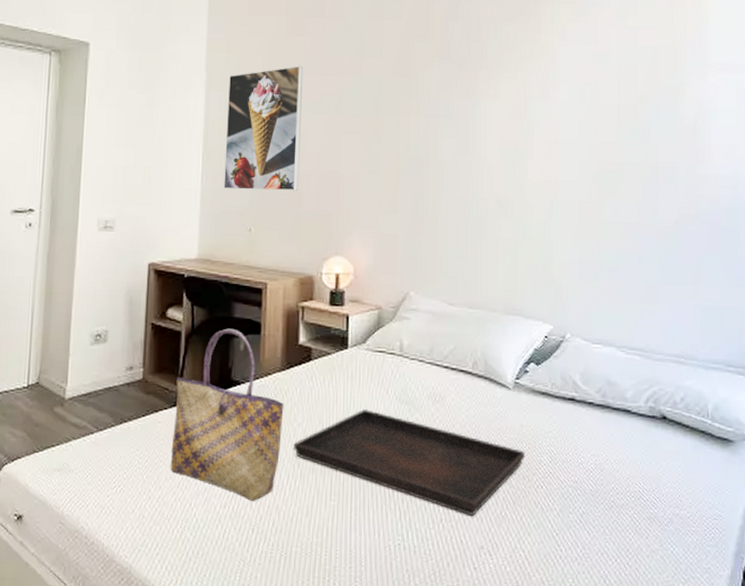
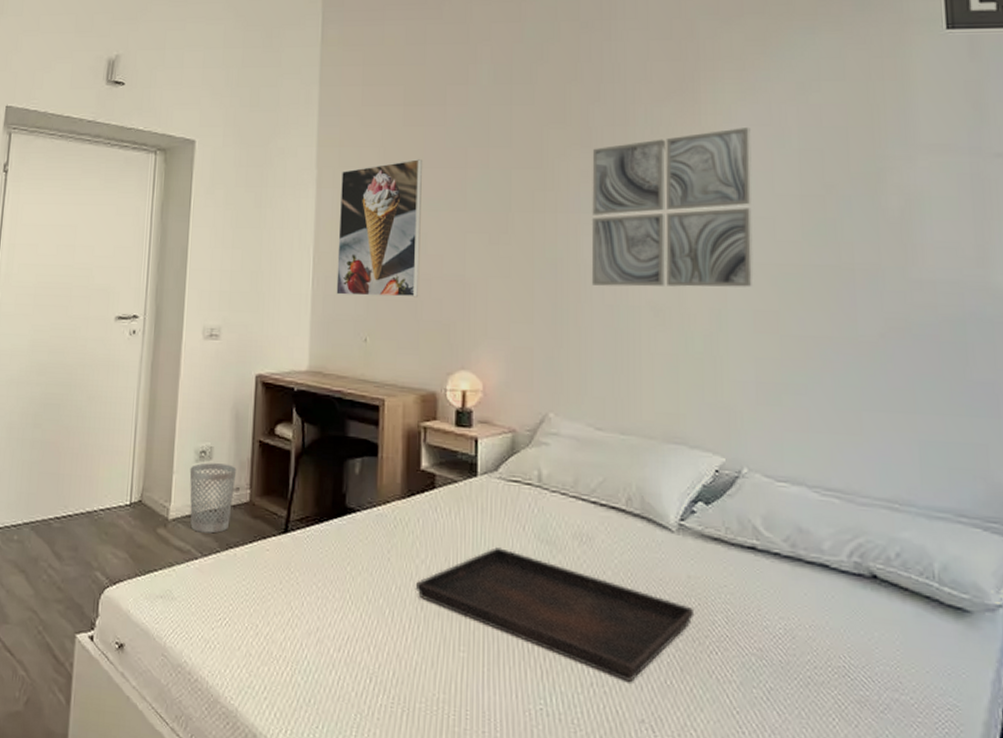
wastebasket: none [85,345,131,410] -> present [189,463,237,534]
tote bag: present [170,328,284,501] -> none [279,448,405,646]
wall art: none [447,45,581,182] -> present [591,128,754,288]

